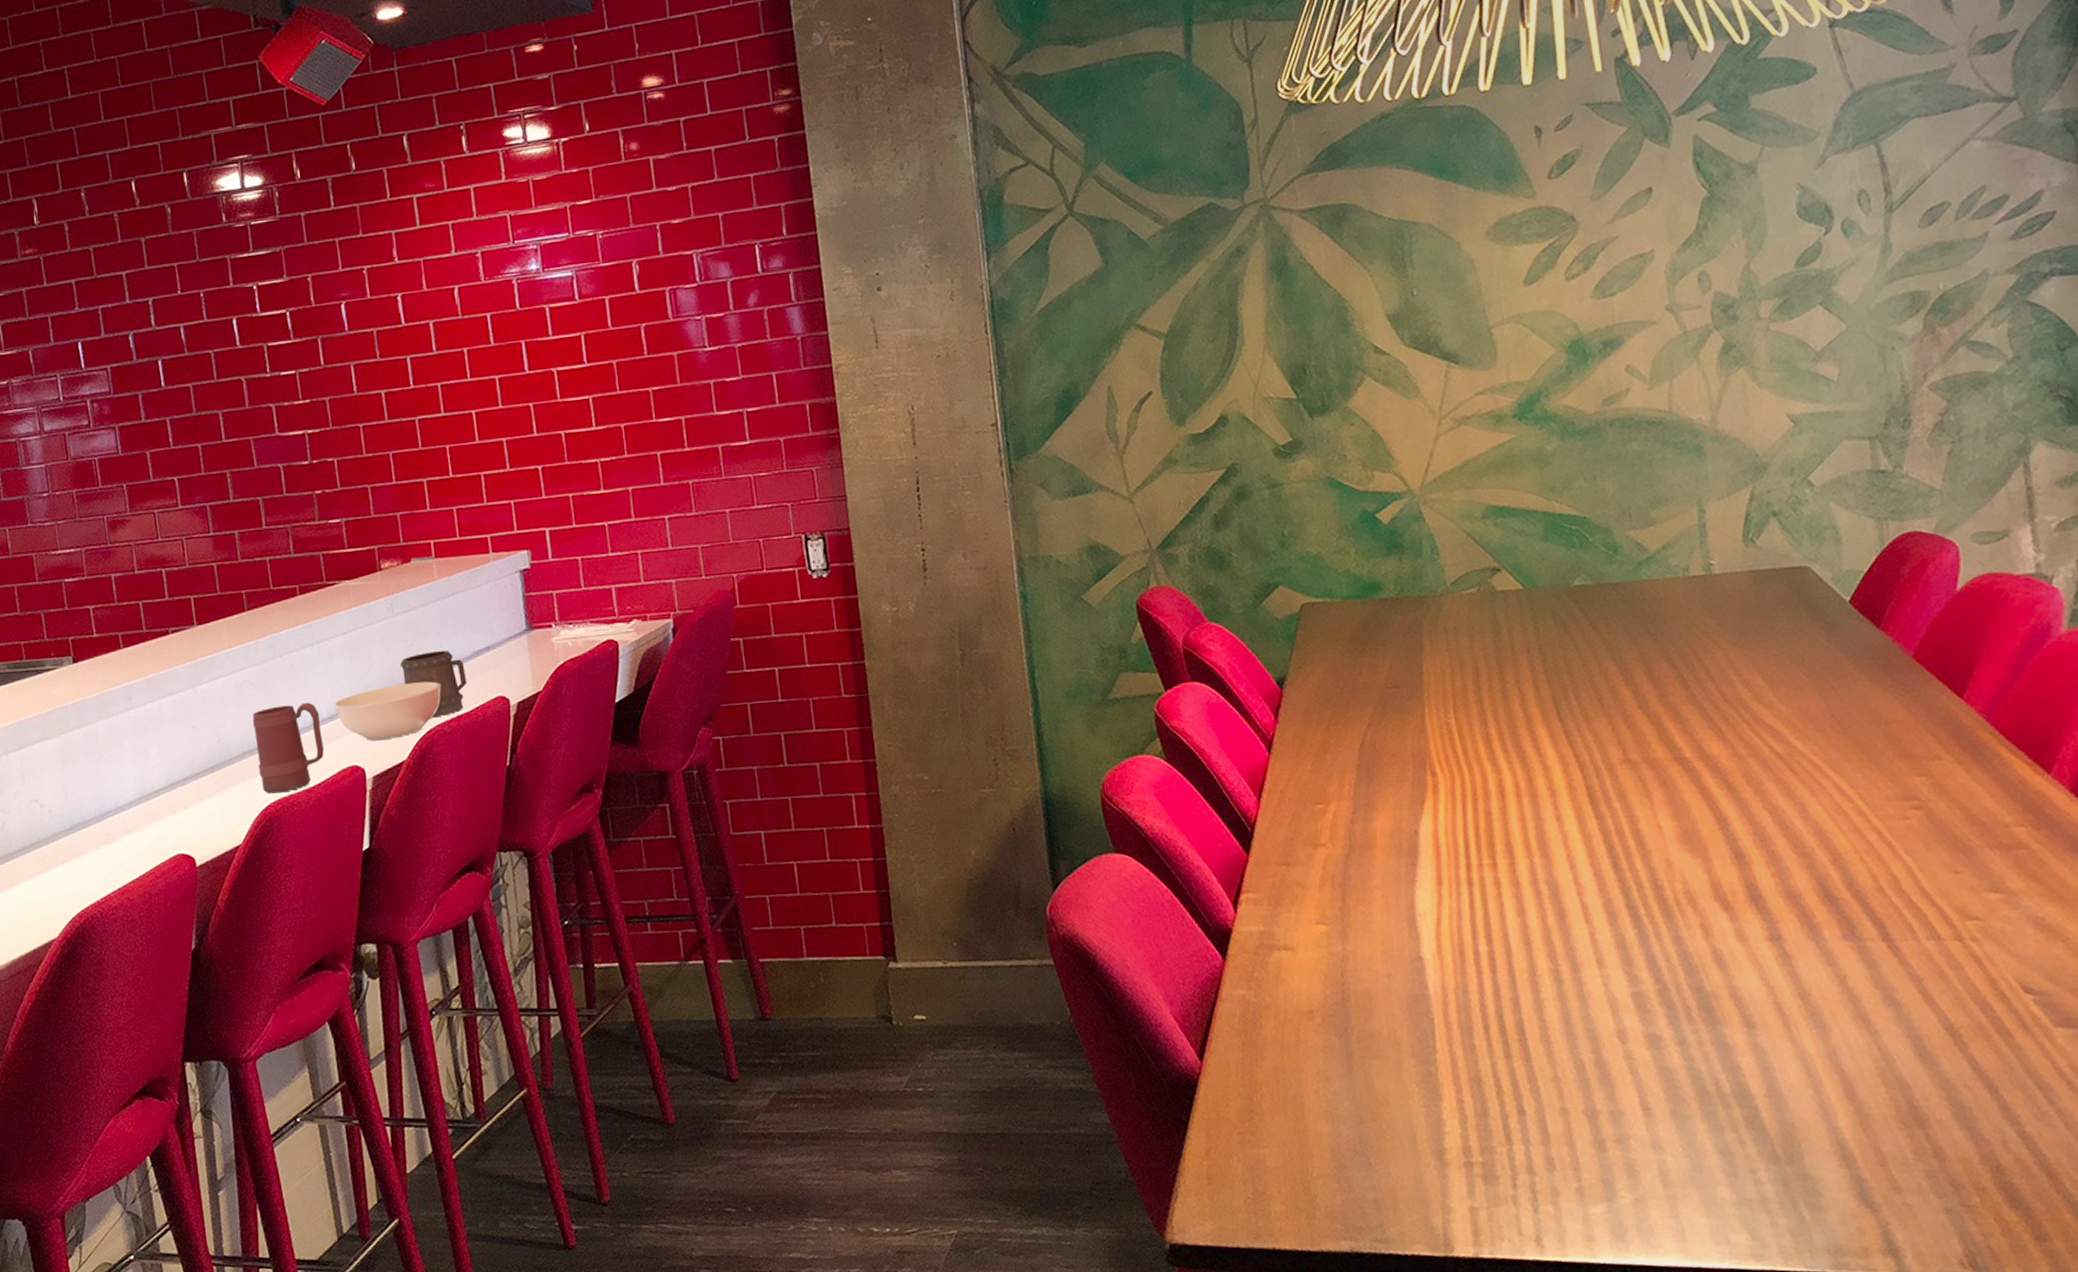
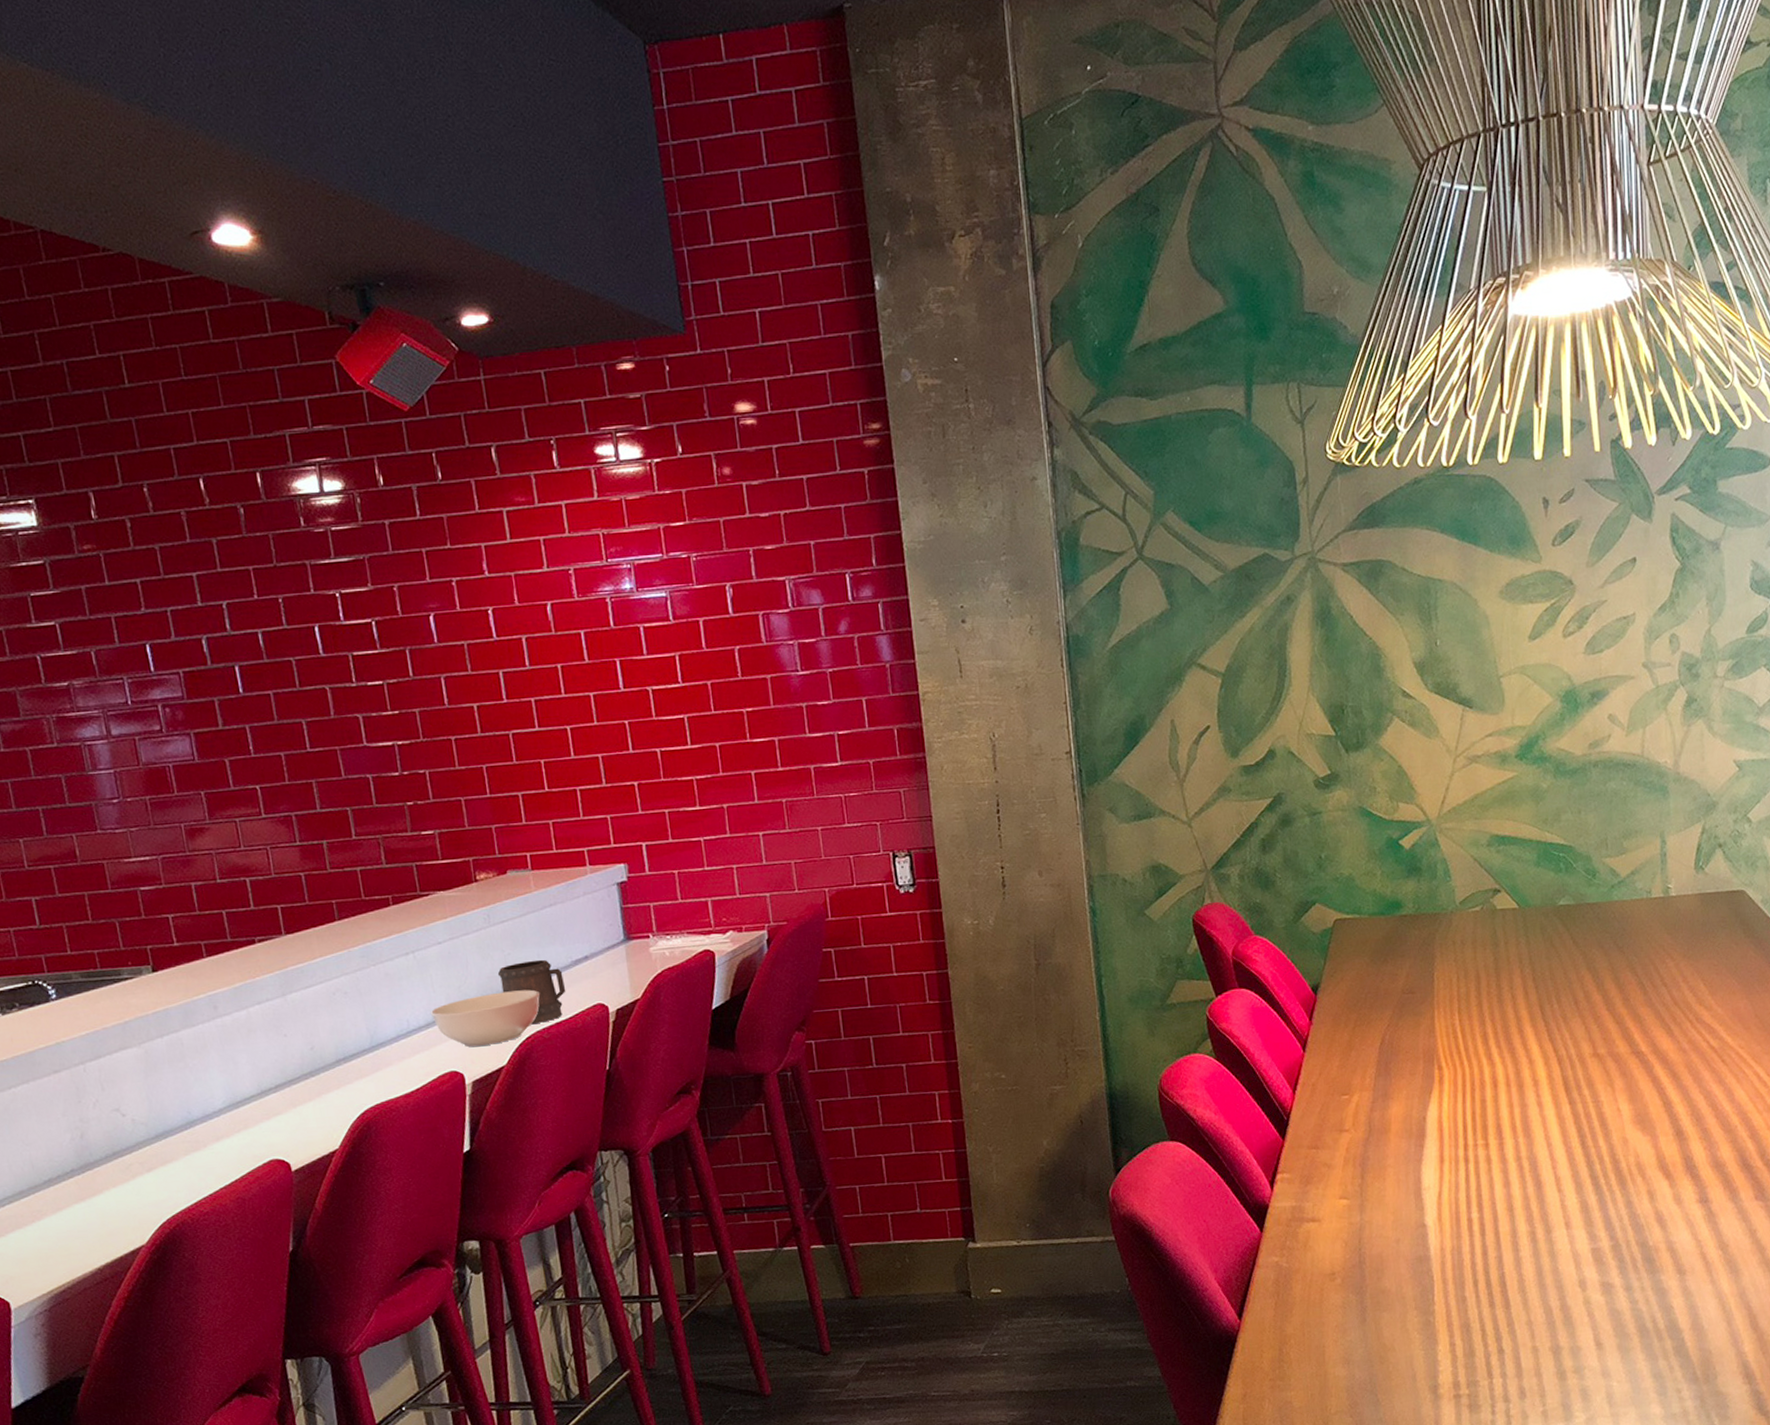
beer mug: present [252,702,324,794] -> none [346,1010,422,1100]

